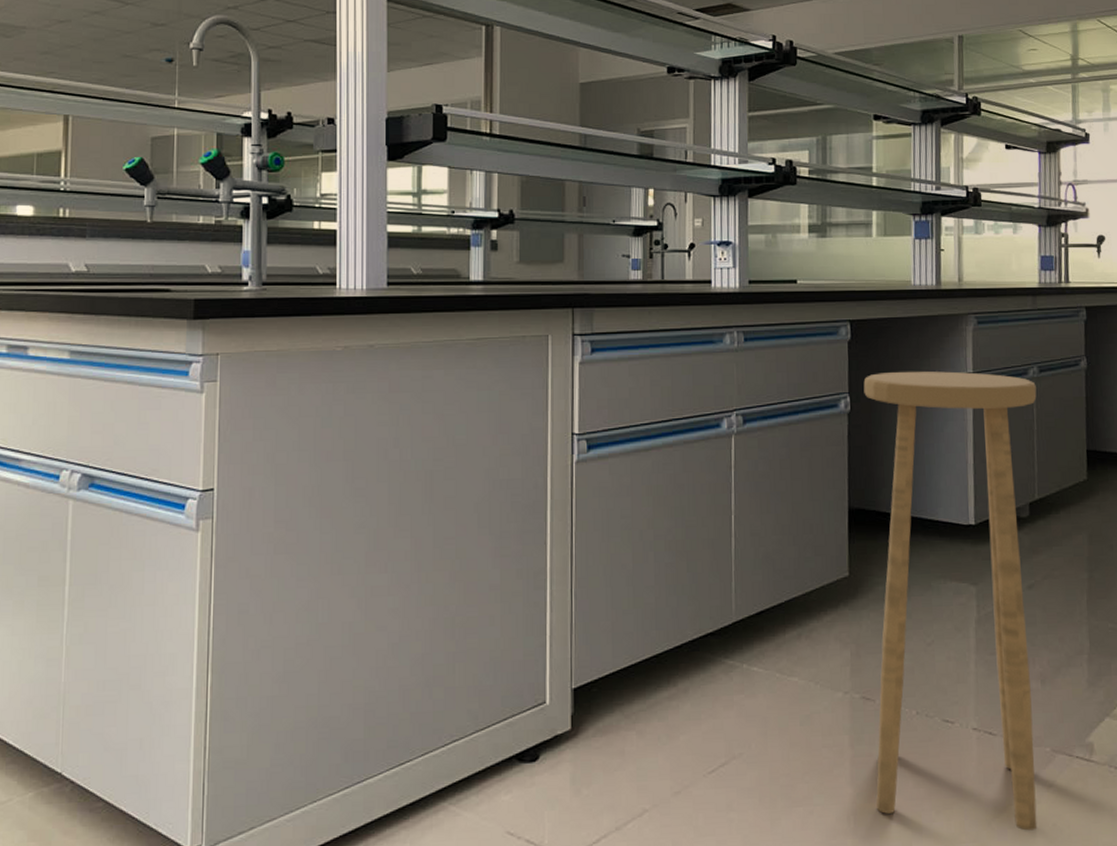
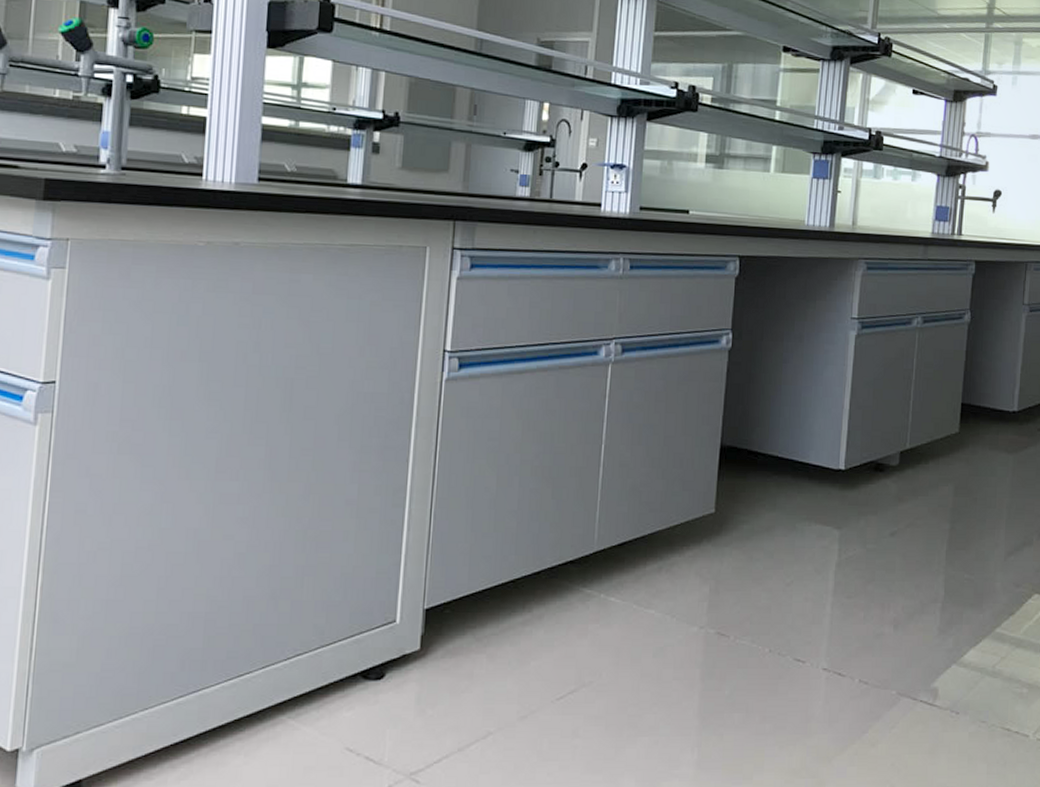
stool: present [863,371,1038,831] -> none [722,311,919,769]

